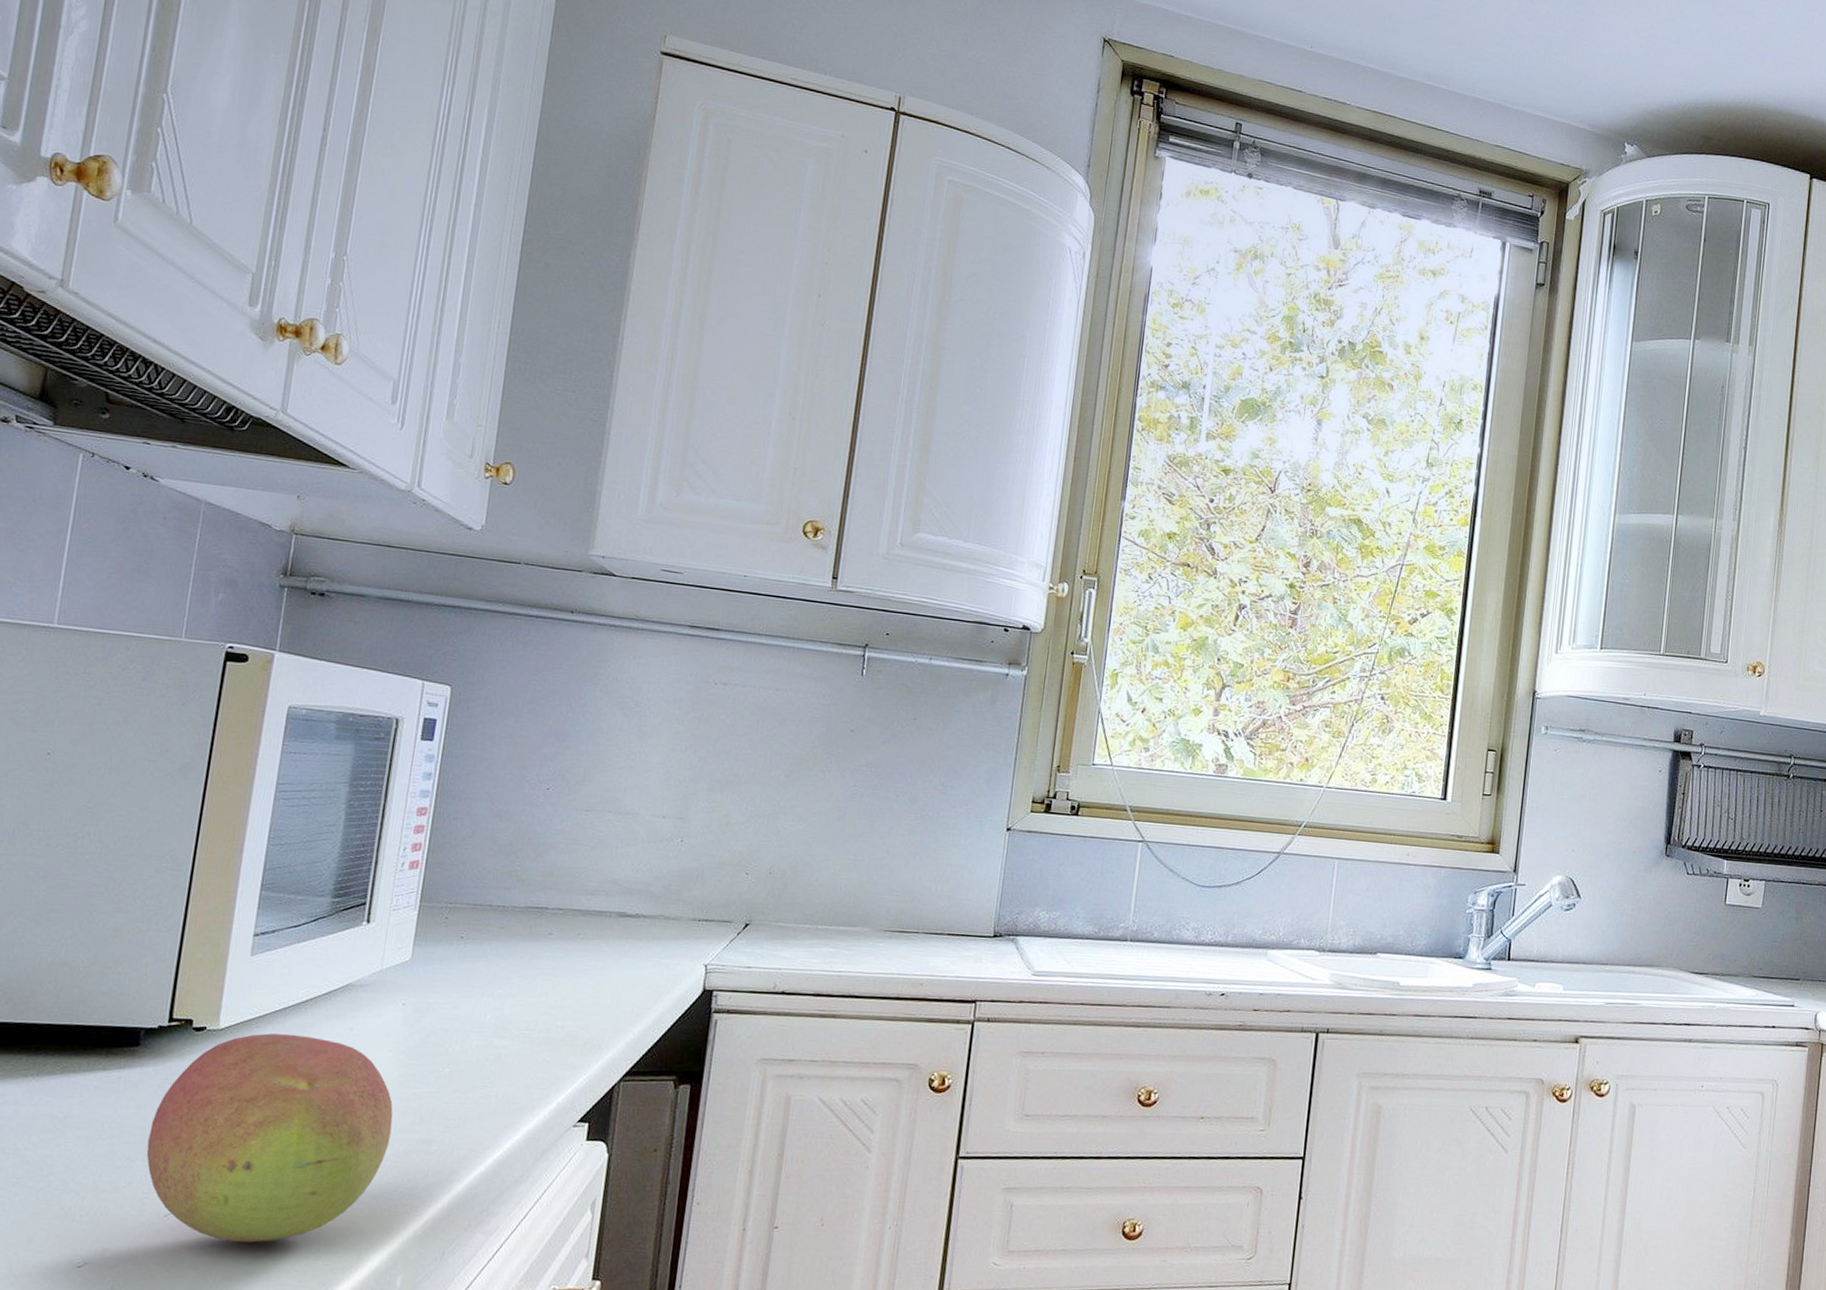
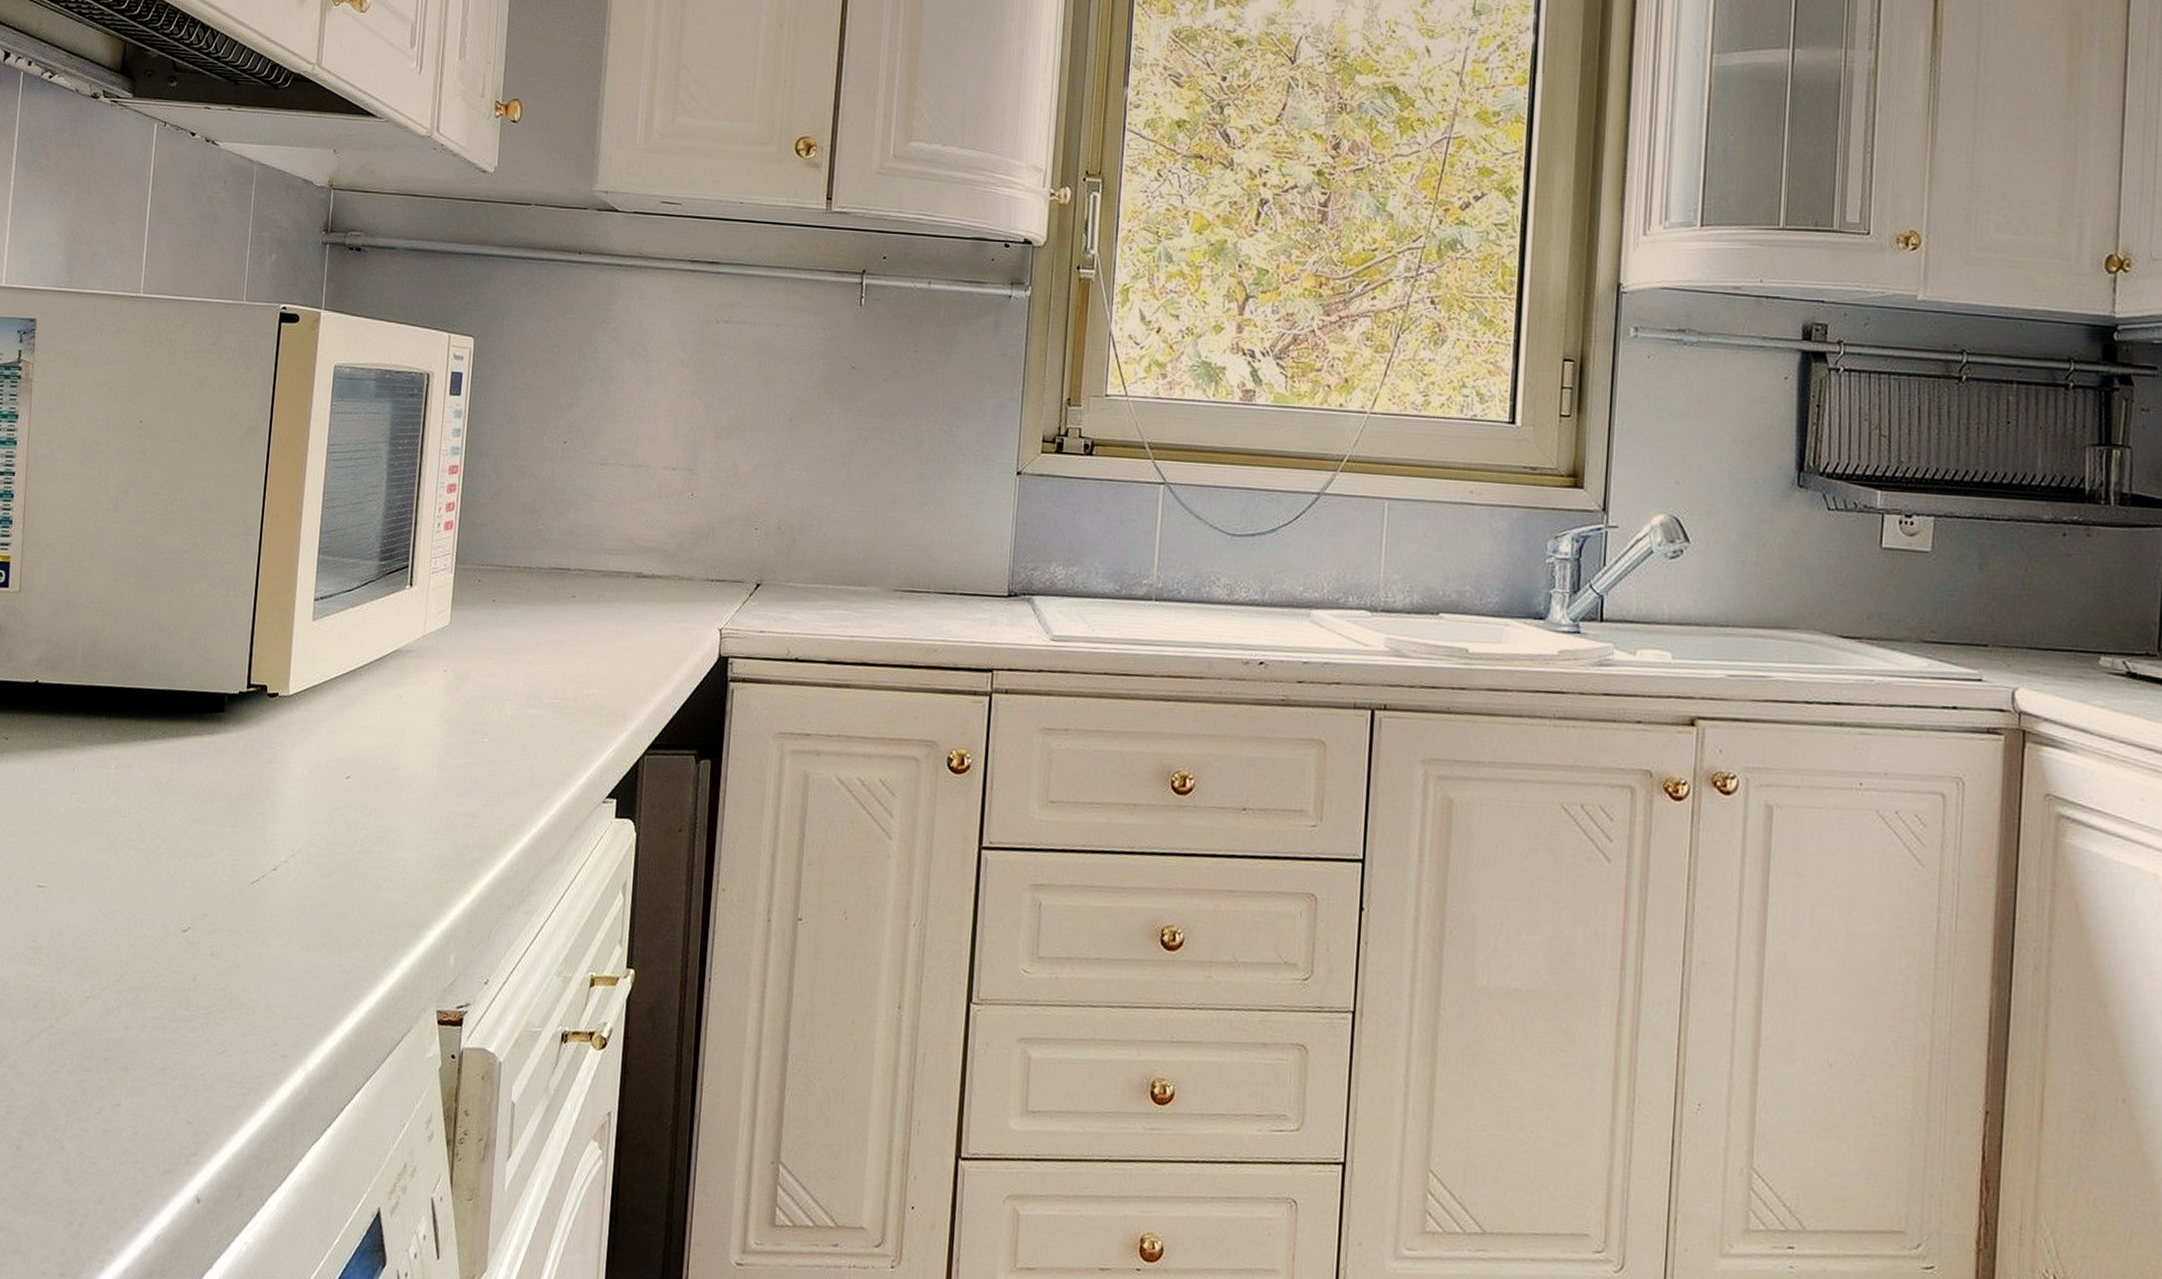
fruit: present [146,1033,393,1243] -> none [234,700,441,914]

